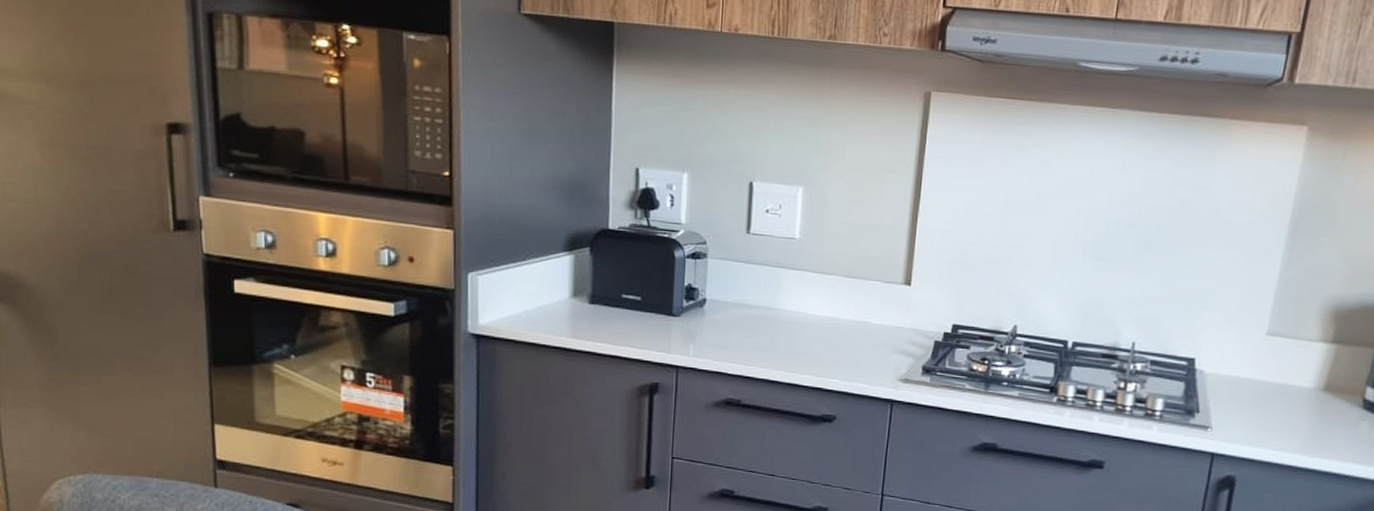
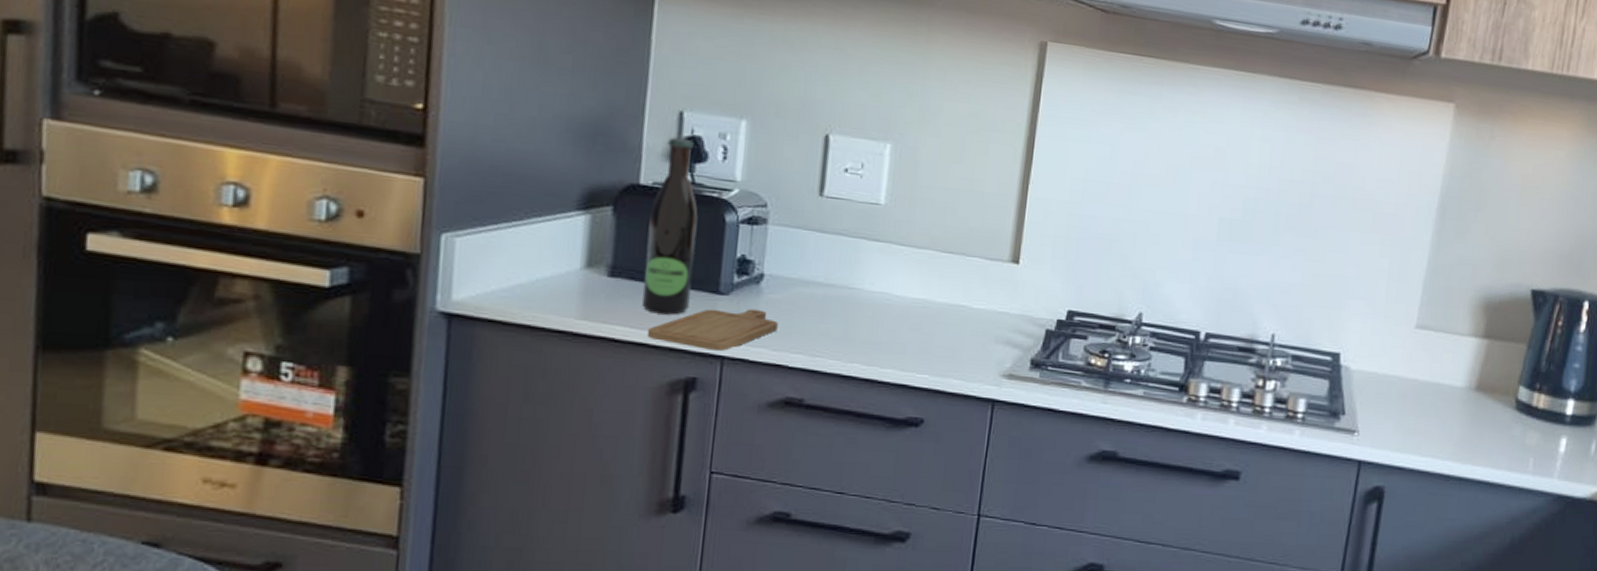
bottle: none [614,190,654,332] -> present [641,137,699,314]
chopping board: none [620,327,719,362] -> present [646,308,778,352]

